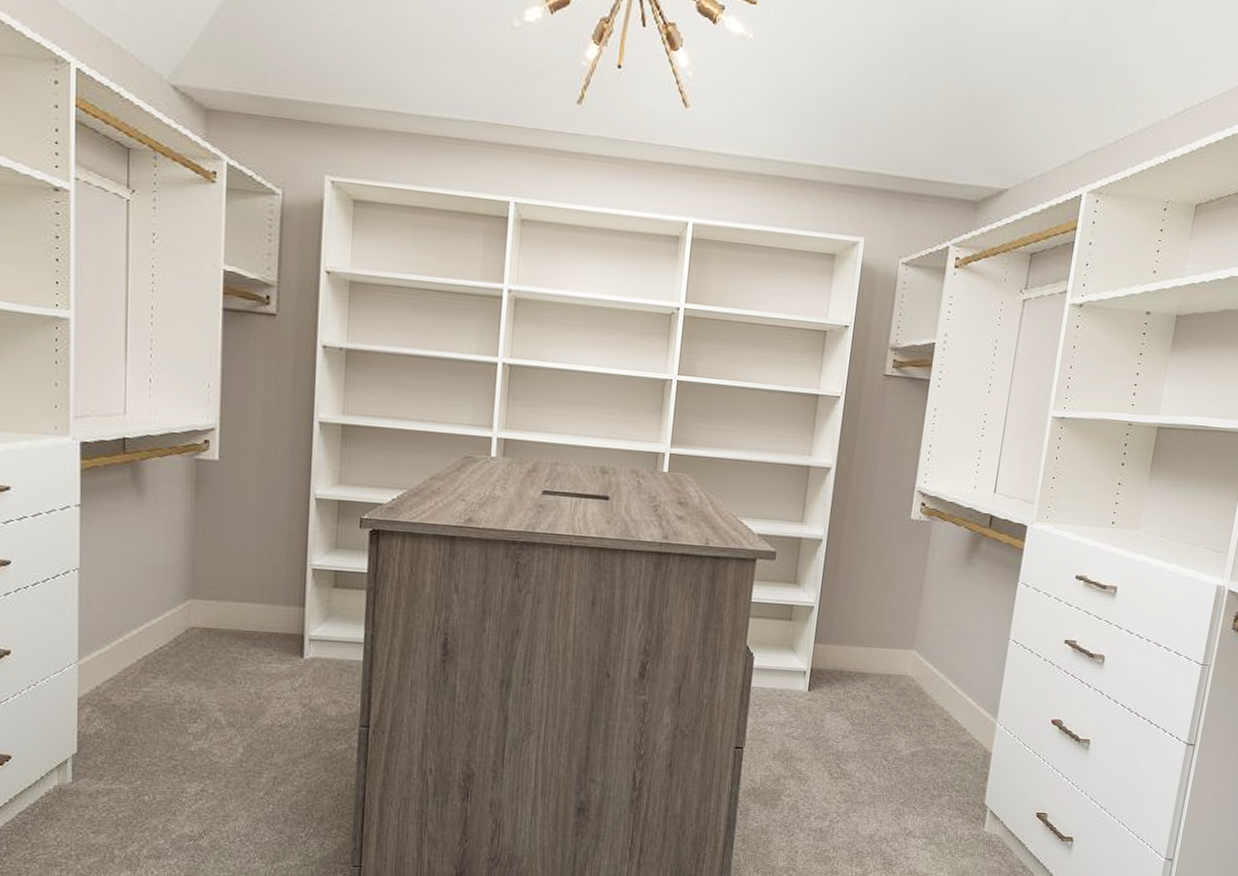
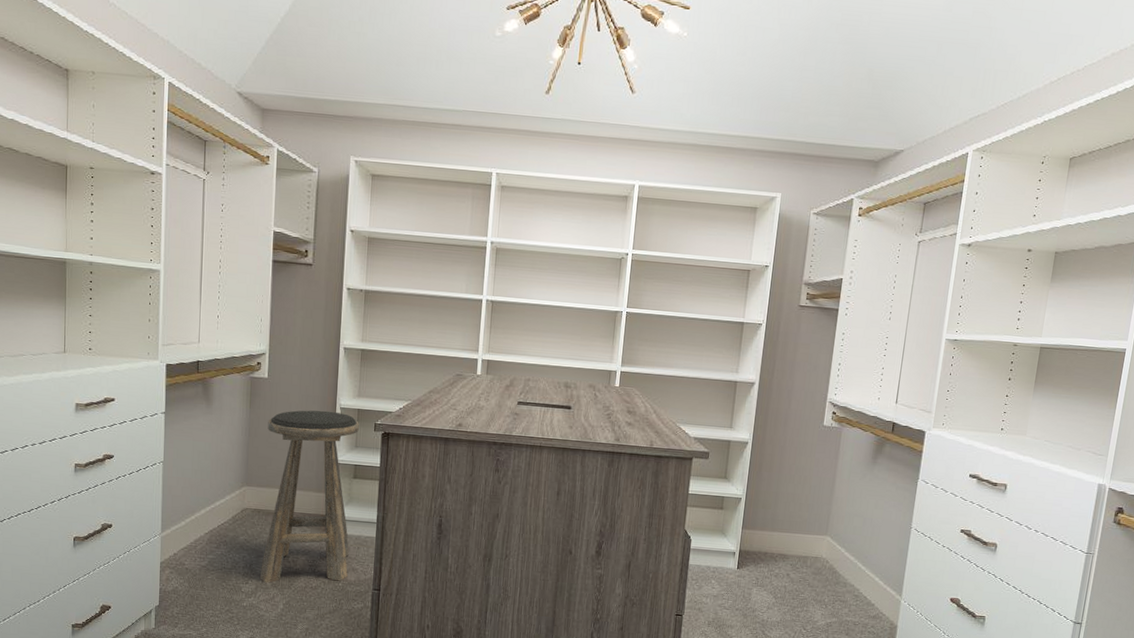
stool: none [211,501,340,721] -> present [259,410,359,583]

